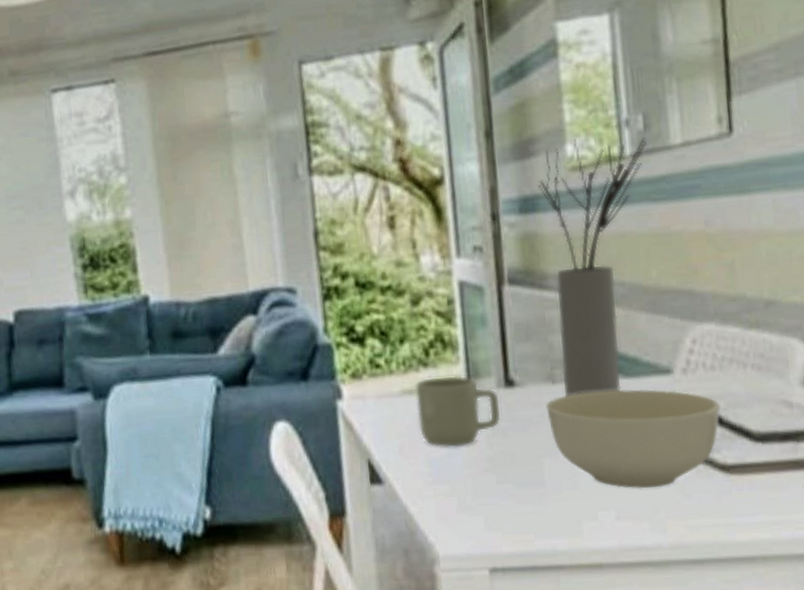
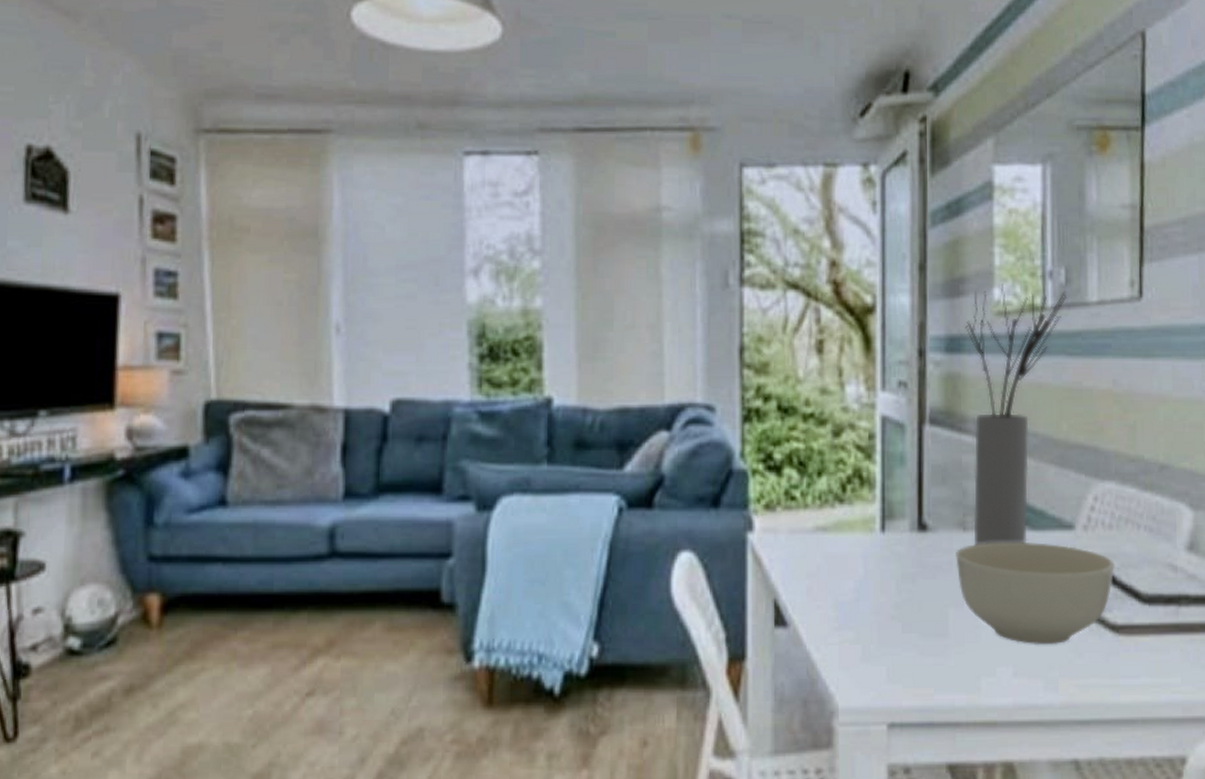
mug: present [414,375,501,447] -> none [828,514,911,591]

